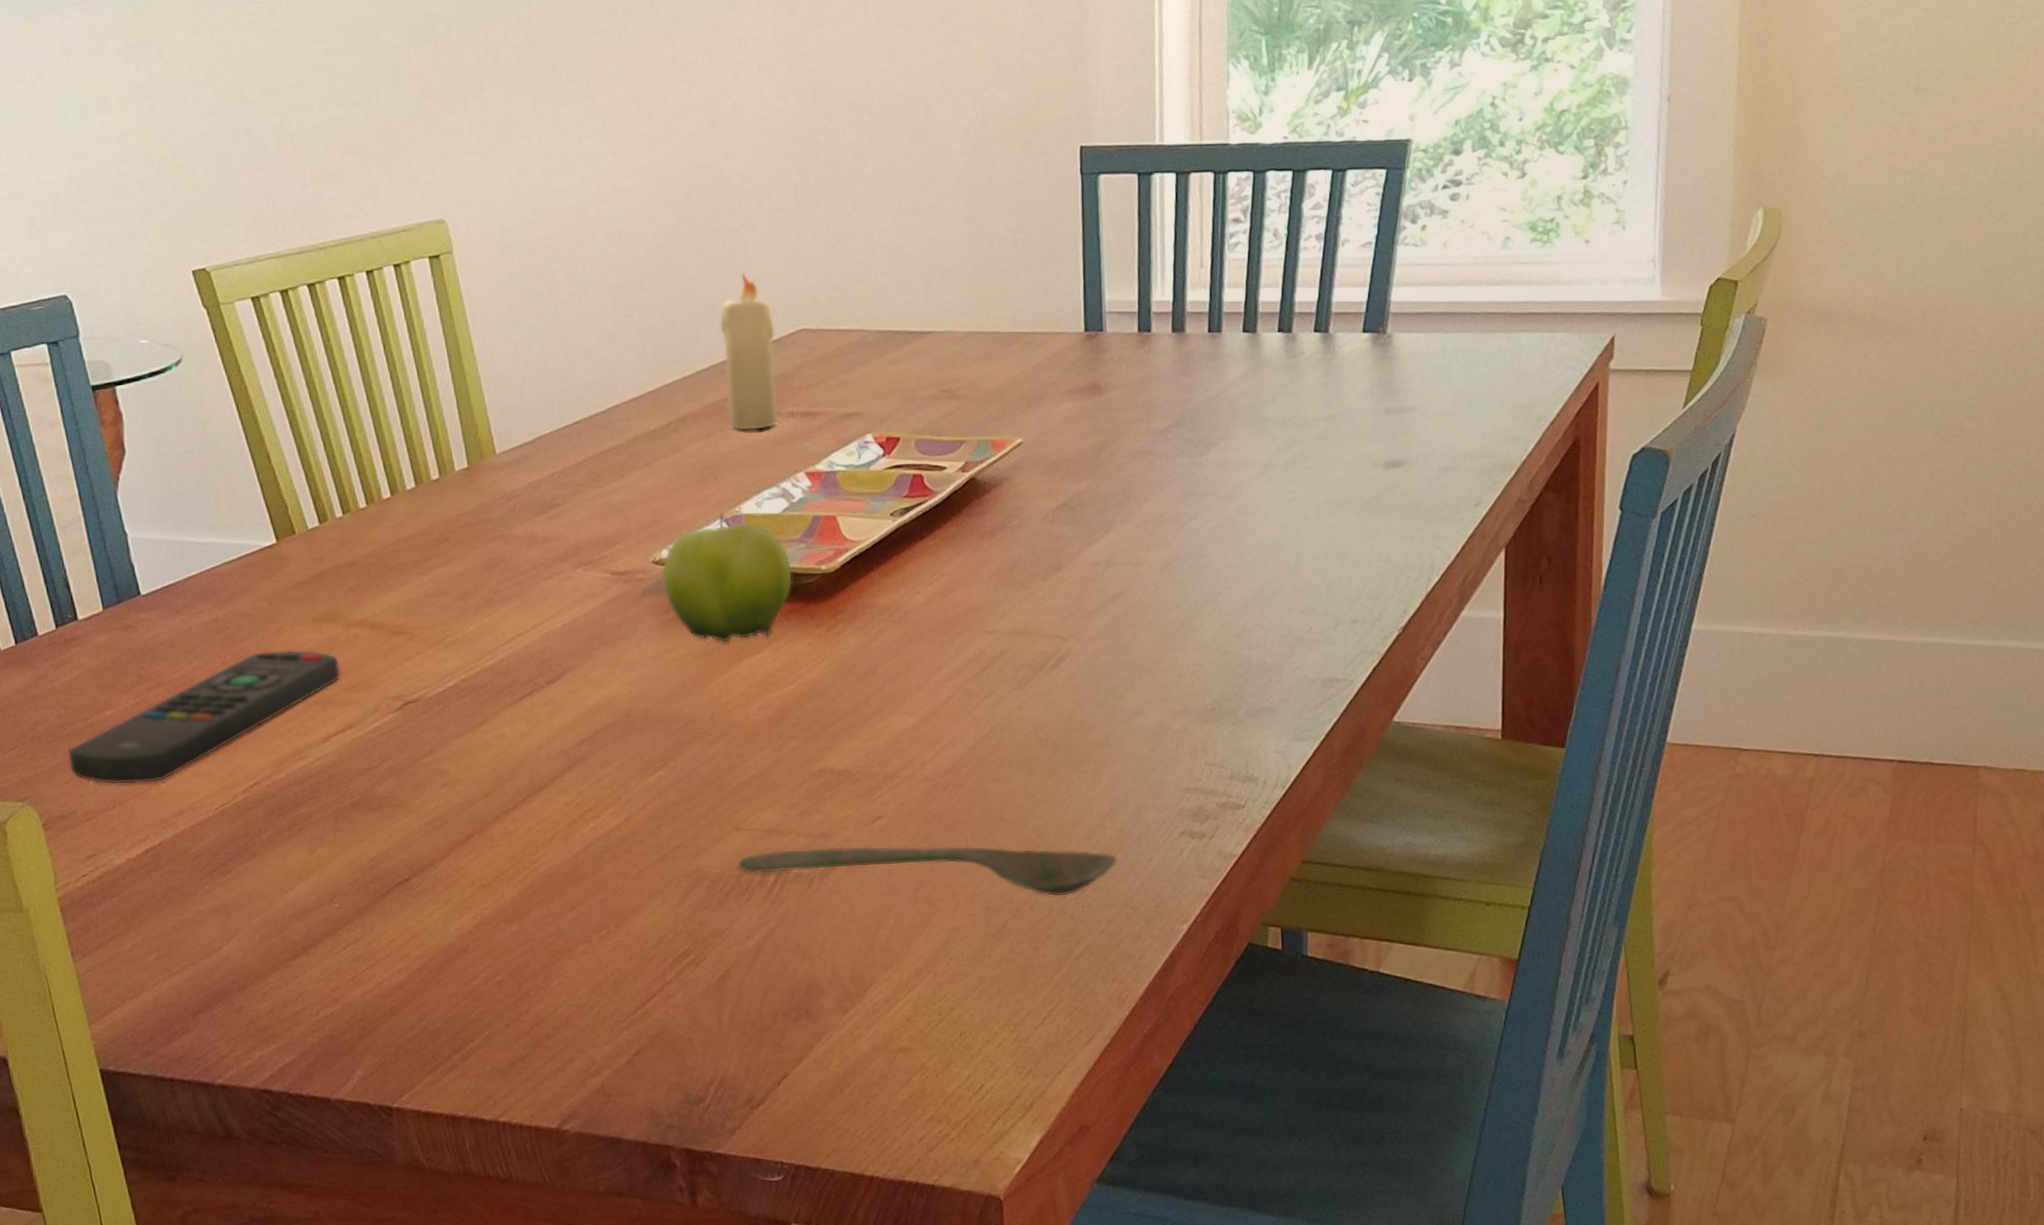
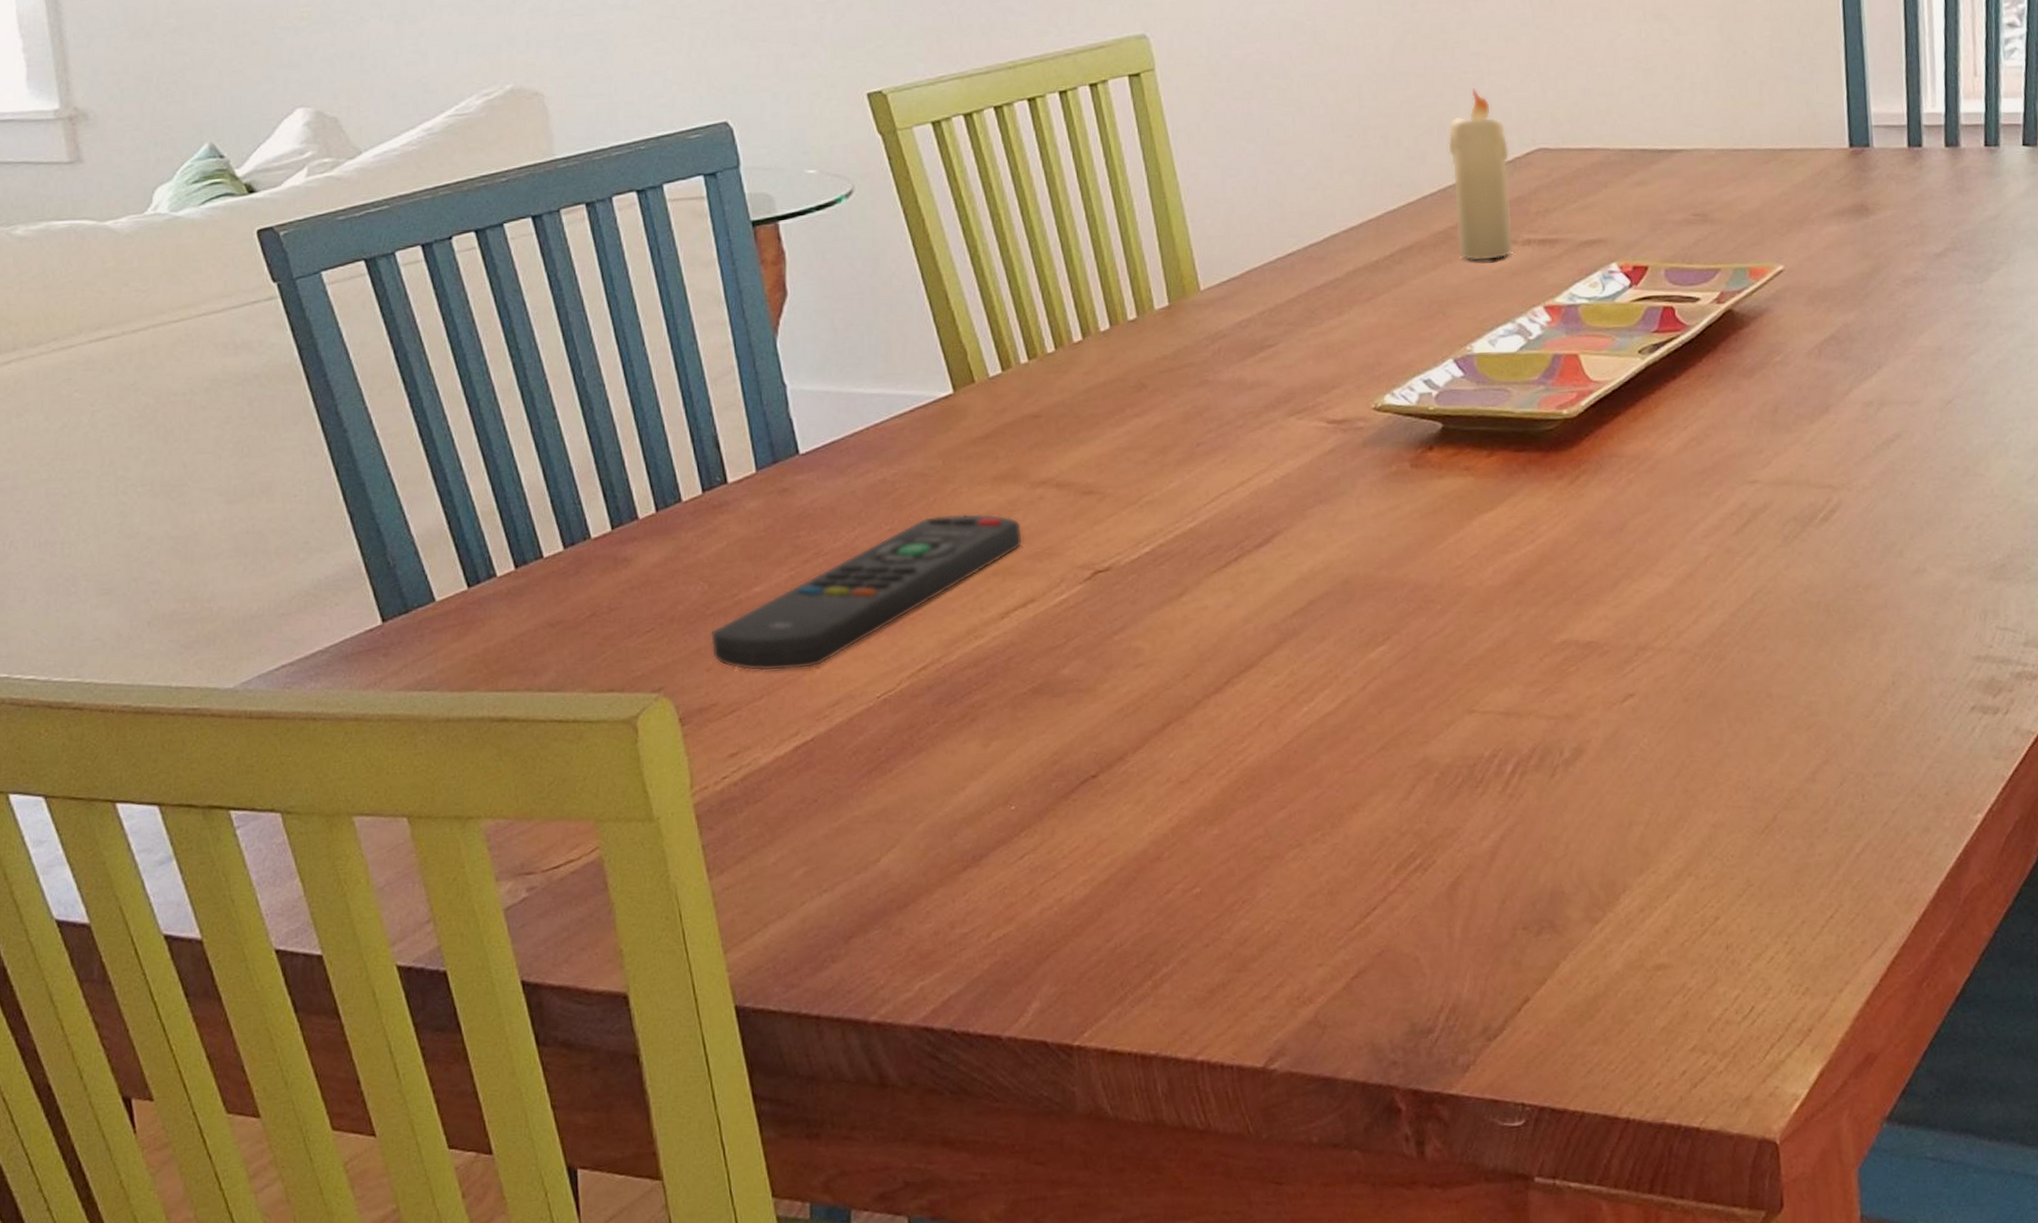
fruit: present [661,514,793,643] -> none [1384,353,1531,498]
spoon: present [737,846,1118,897] -> none [1470,727,1902,784]

